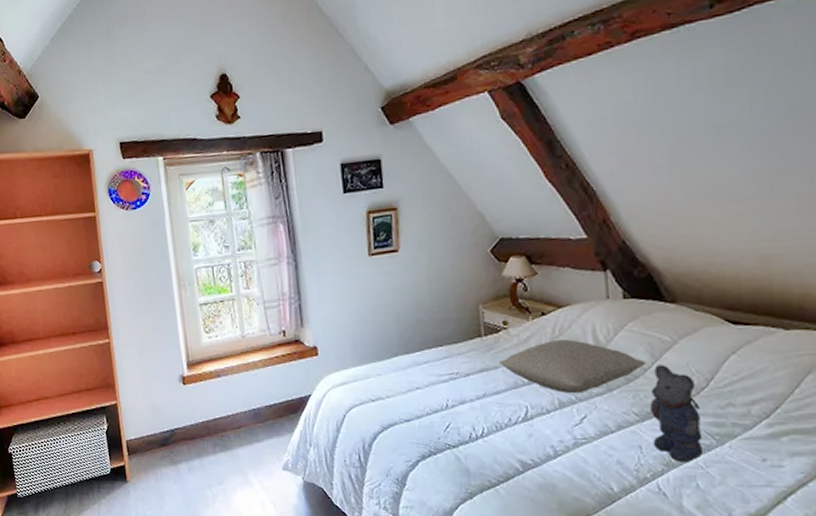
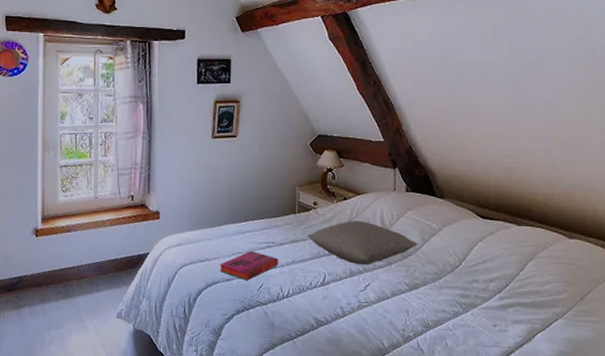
hardback book: none [394,384,468,421] -> present [219,250,279,281]
bear: present [650,365,704,463] -> none [417,246,454,325]

